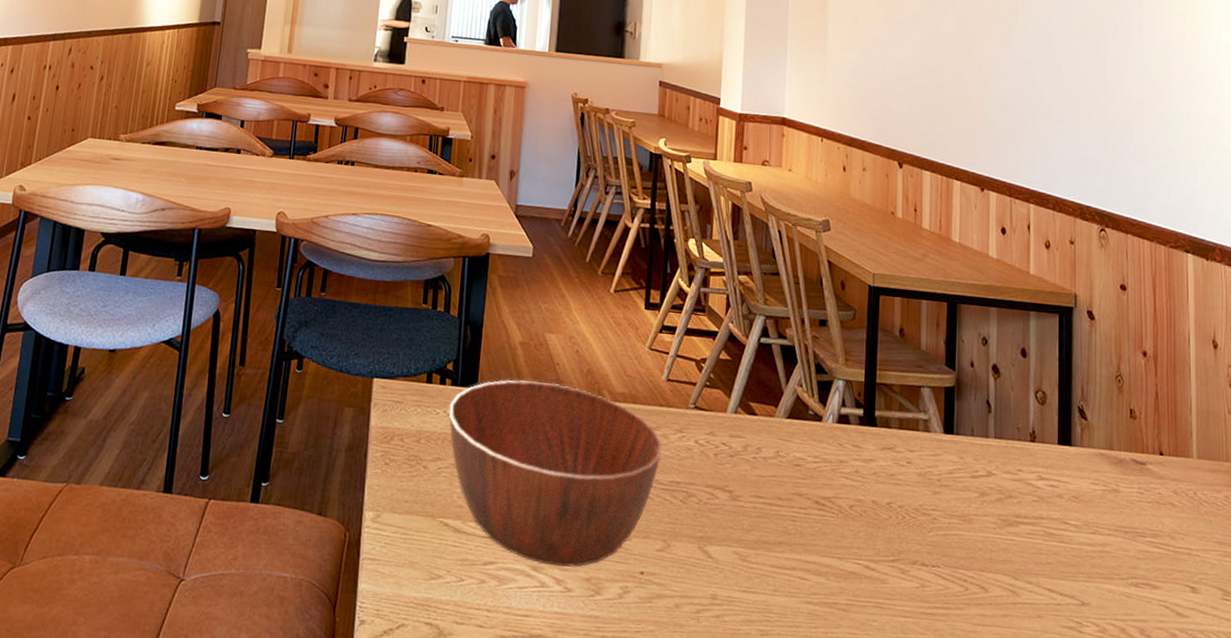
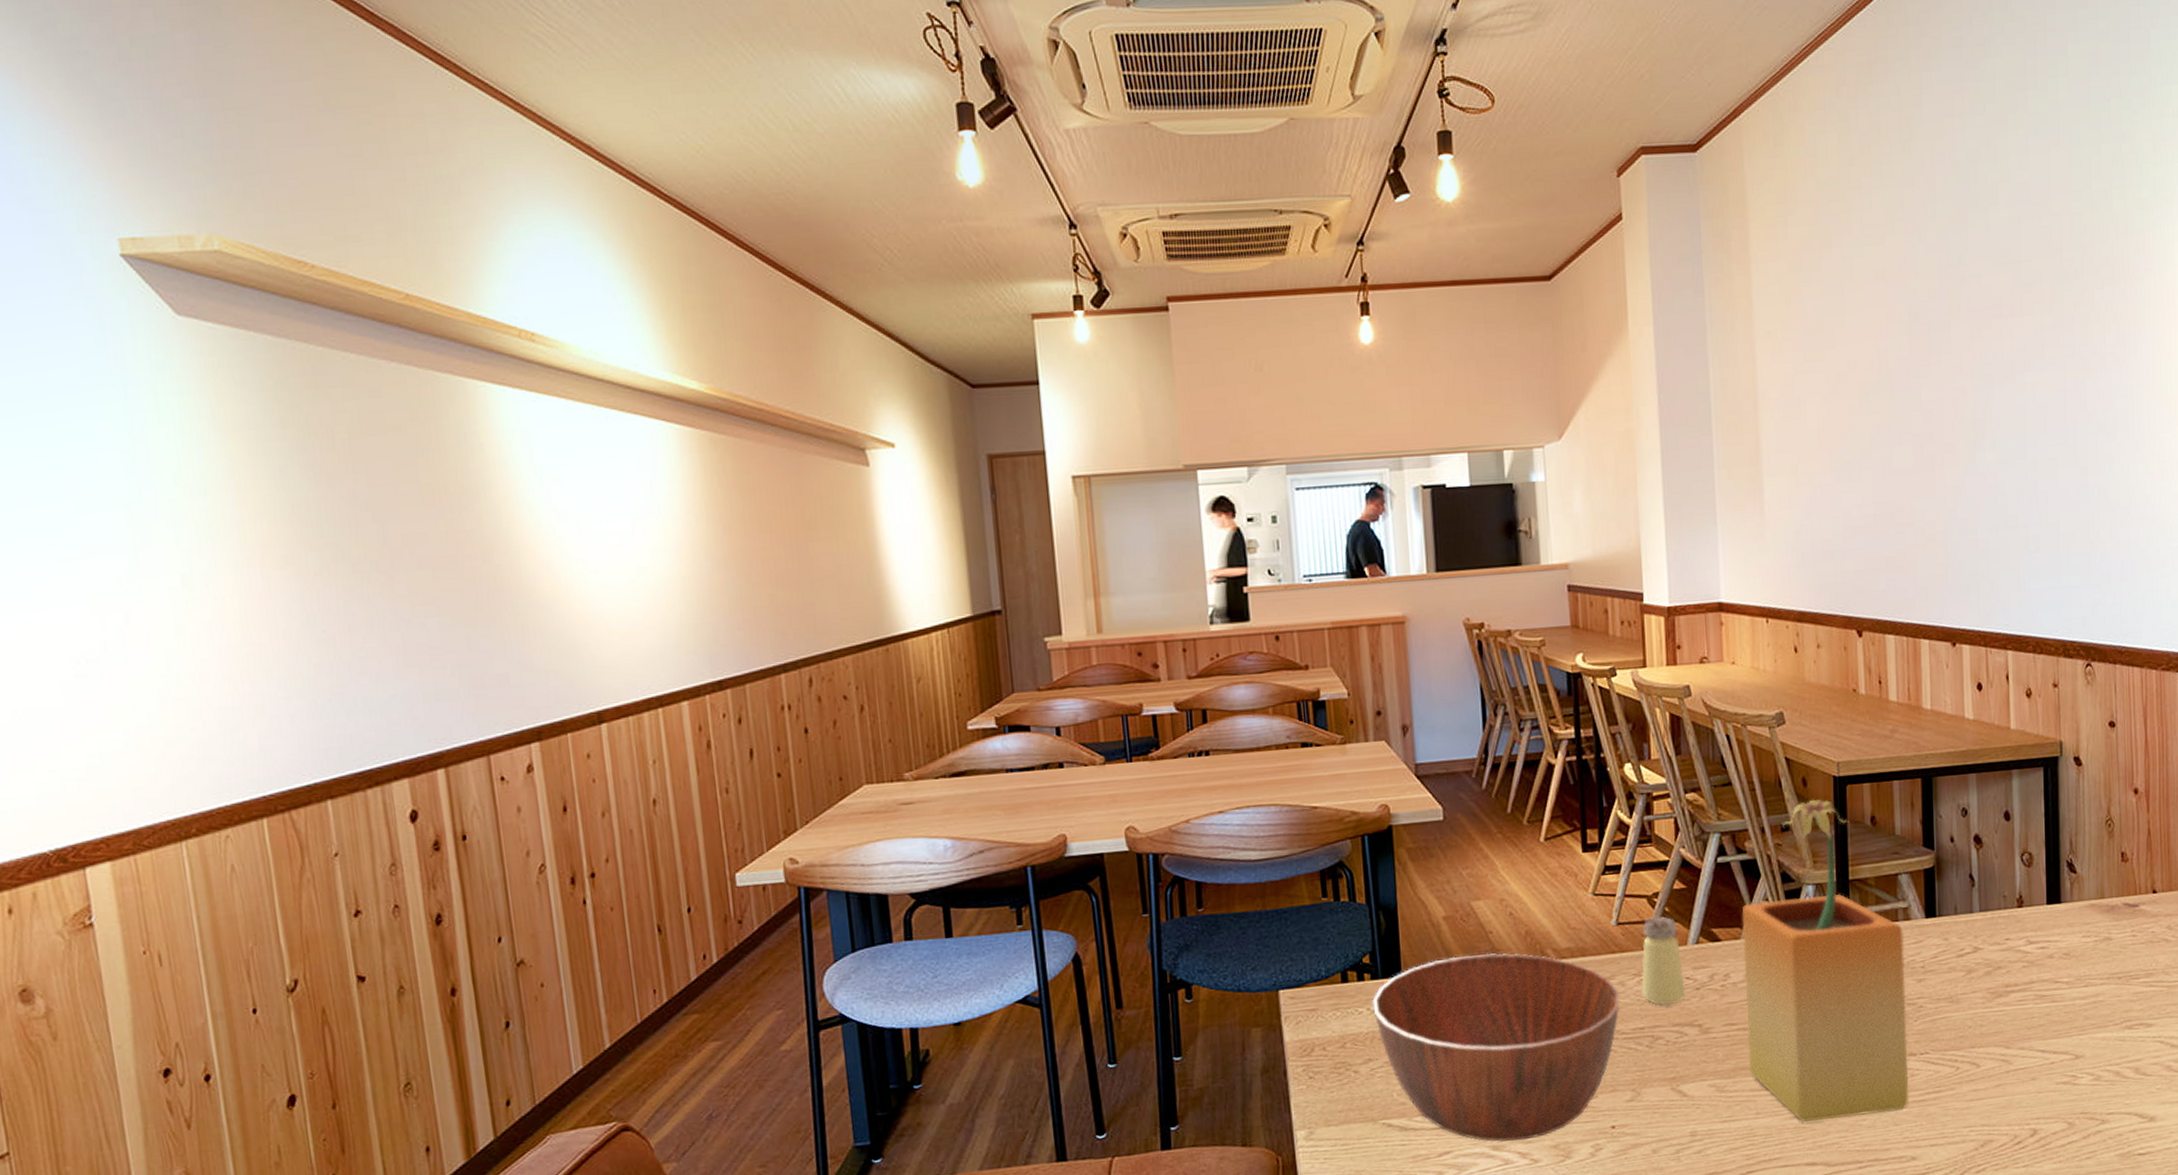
saltshaker: none [682,379,721,467] -> present [1641,915,1687,1006]
potted plant: none [771,302,923,619] -> present [1741,799,1909,1123]

